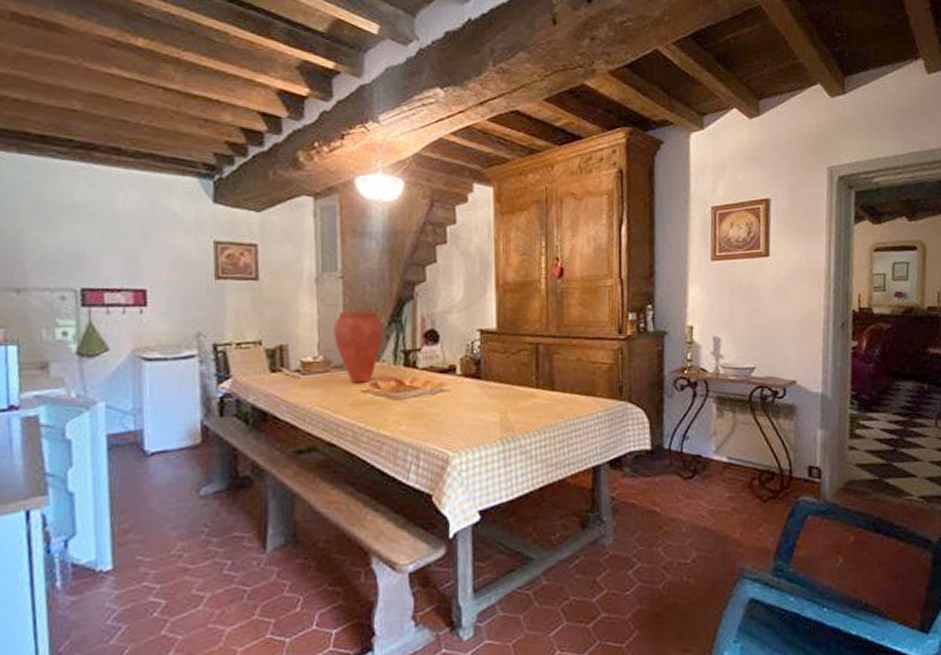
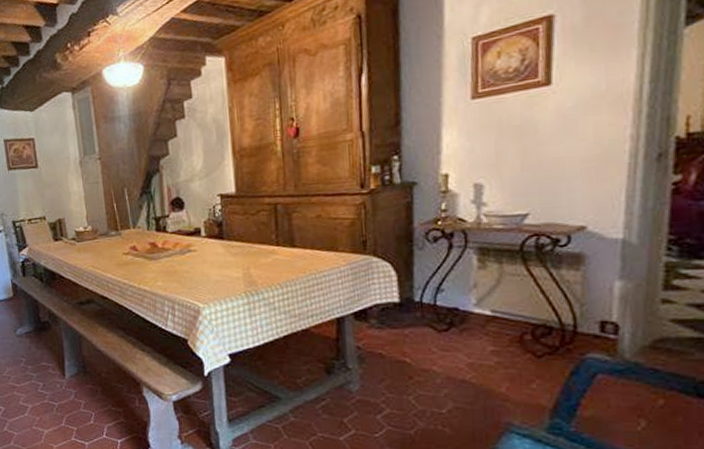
vase: present [334,311,383,383] -> none [97,185,137,247]

